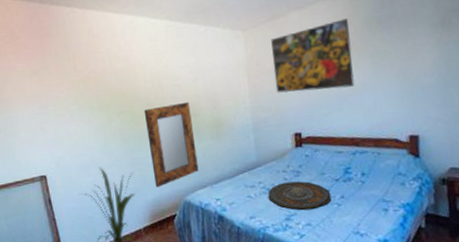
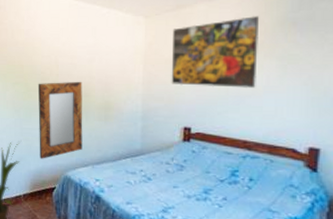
tray: present [268,181,332,210] -> none [147,174,213,205]

